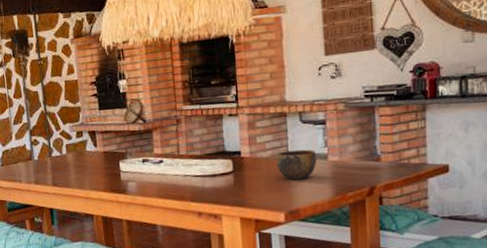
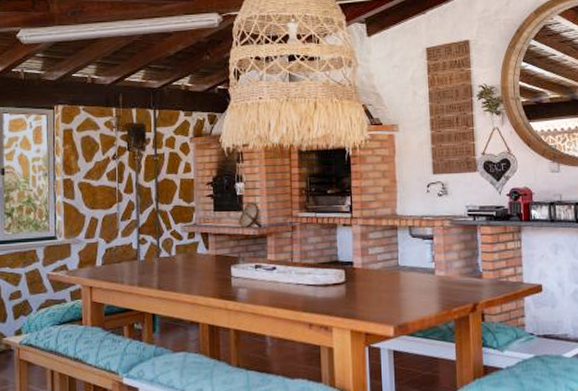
bowl: present [276,149,317,180] -> none [387,263,425,294]

